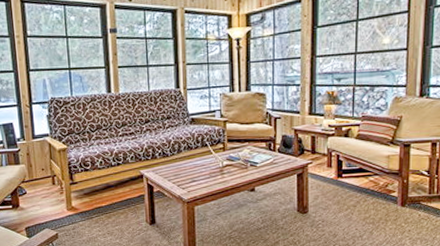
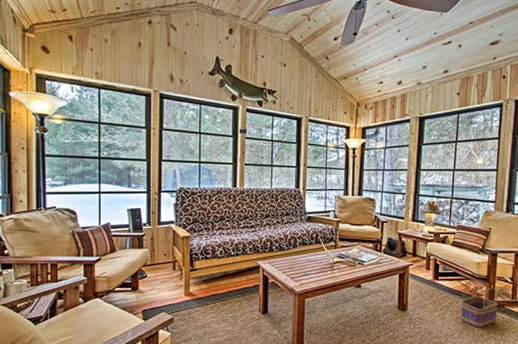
basket: none [369,176,413,227] -> present [460,281,498,328]

